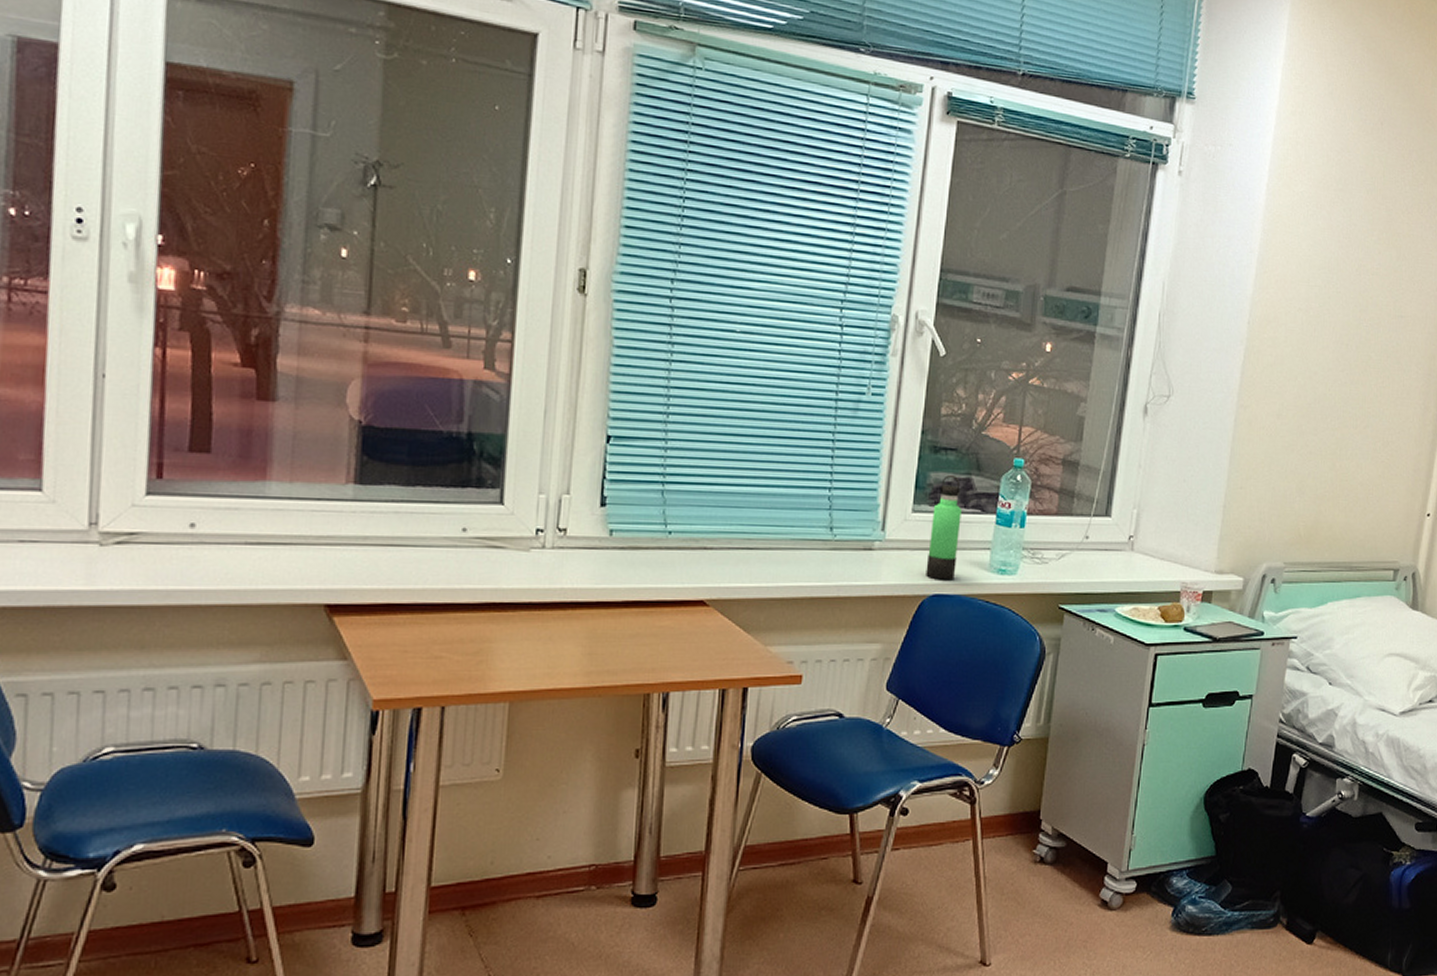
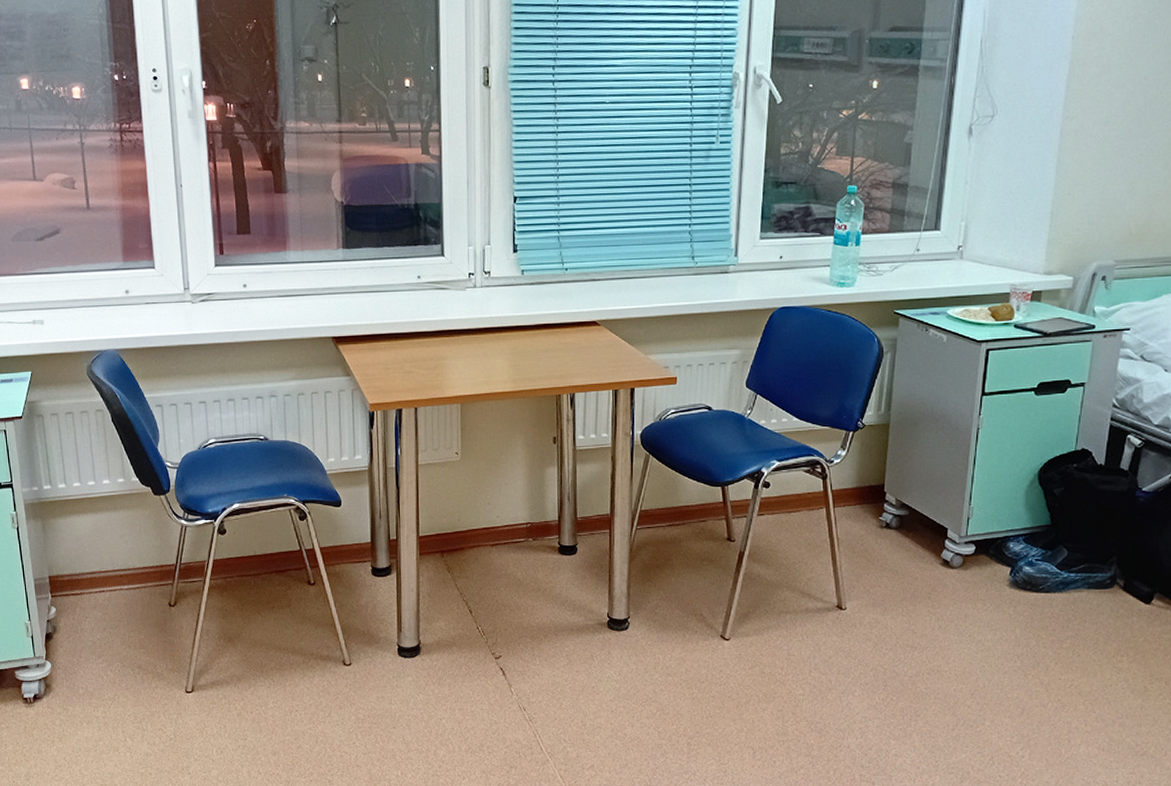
thermos bottle: present [926,474,961,580] -> none [774,204,803,295]

